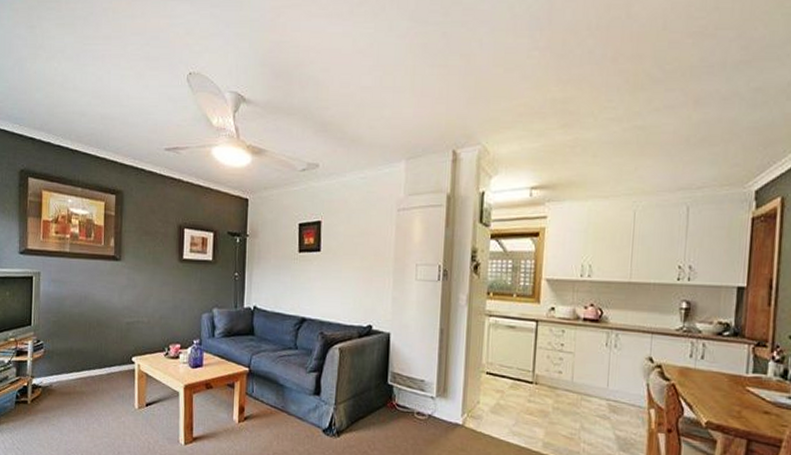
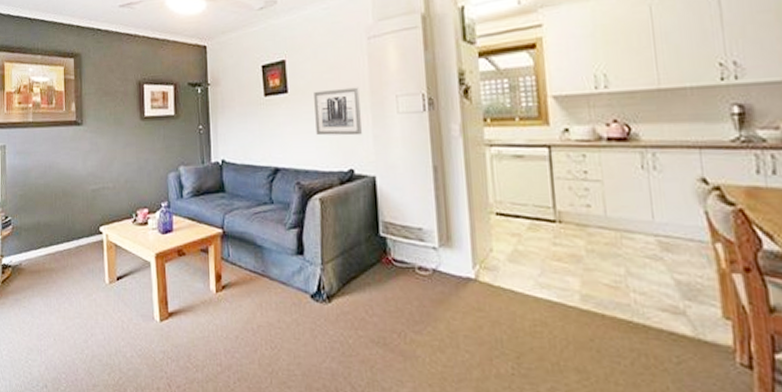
wall art: none [342,252,385,296] -> present [314,87,362,136]

